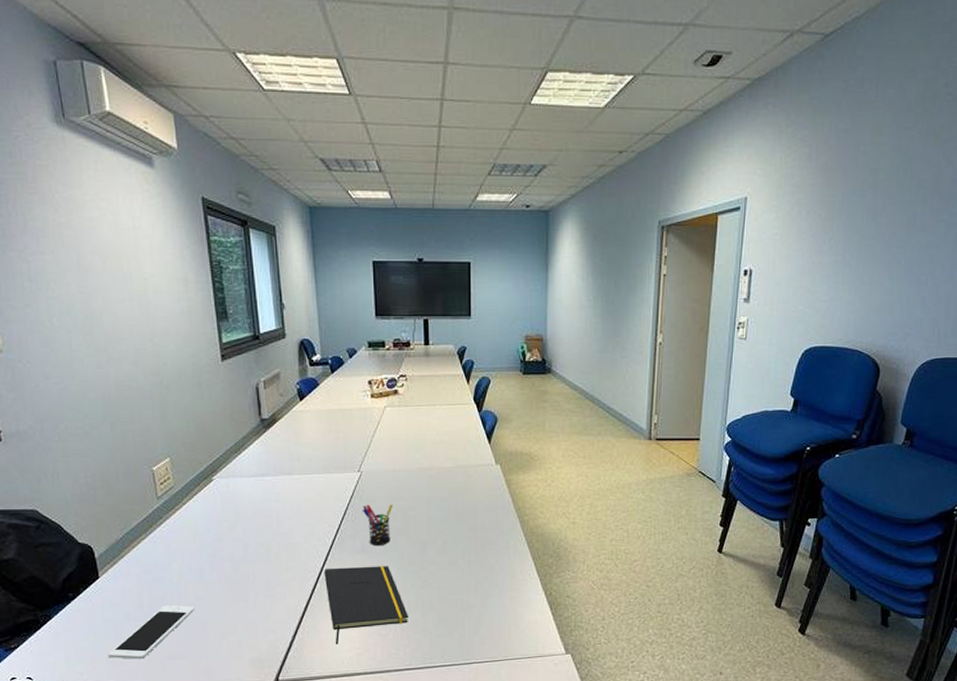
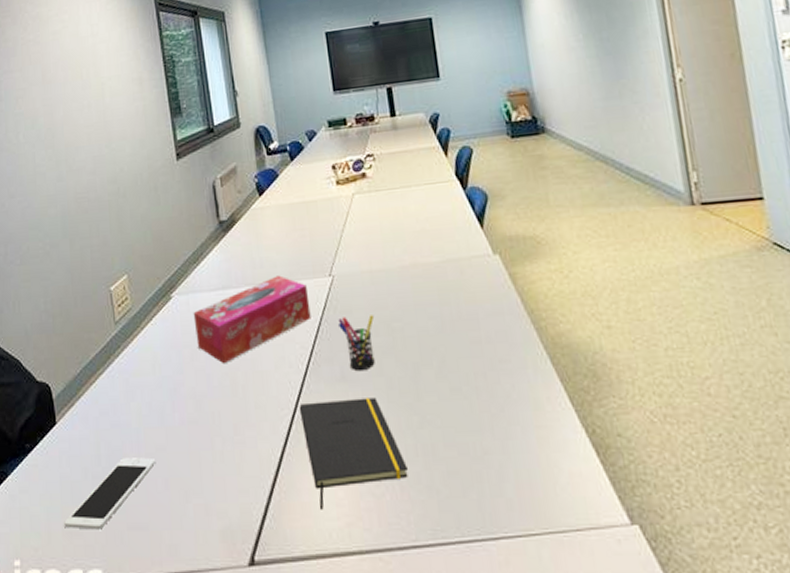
tissue box: none [233,468,340,536] -> present [193,275,311,364]

